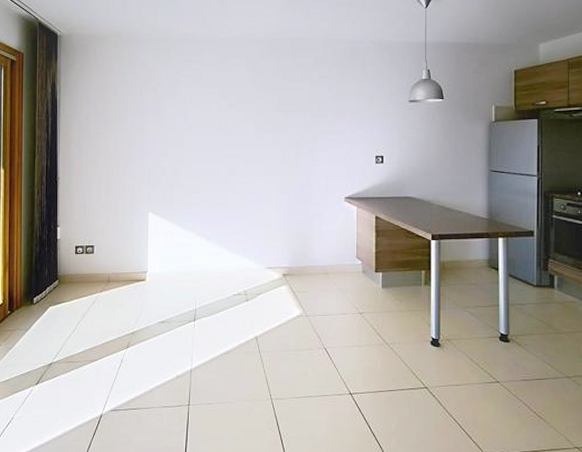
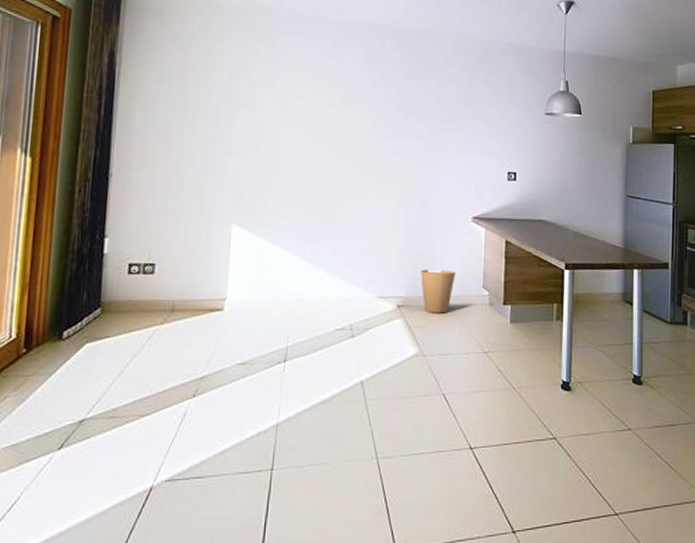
trash can: none [302,244,332,280] -> present [421,269,456,314]

